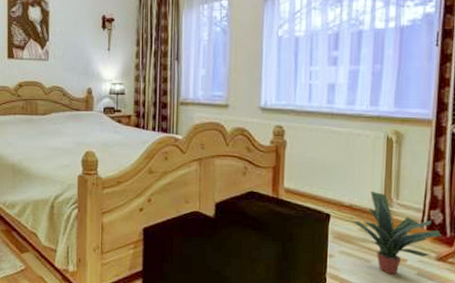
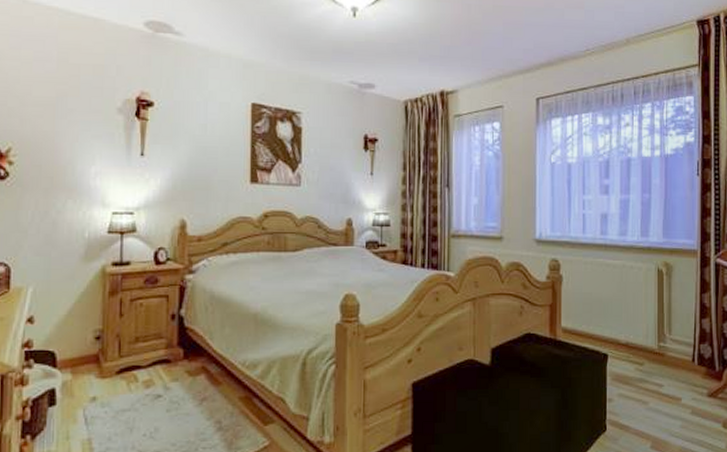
potted plant: present [353,191,442,275] -> none [630,326,711,416]

